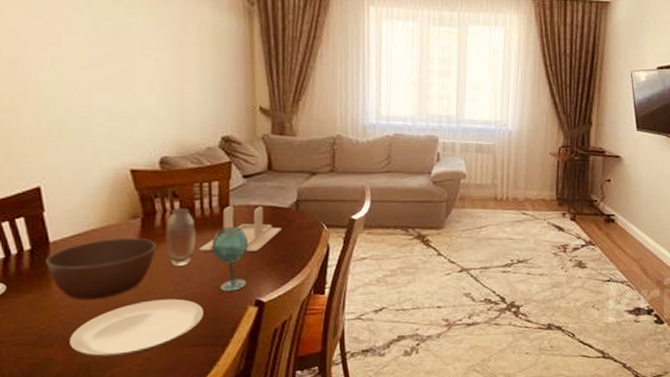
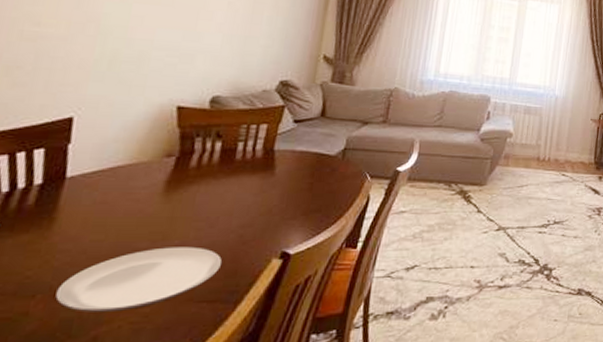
bowl: present [45,238,157,300] -> none [54,177,186,244]
vase: present [165,208,197,266] -> none [195,149,234,210]
napkin holder: present [199,205,281,252] -> none [231,149,323,199]
wine glass: present [212,227,249,292] -> none [244,172,287,241]

